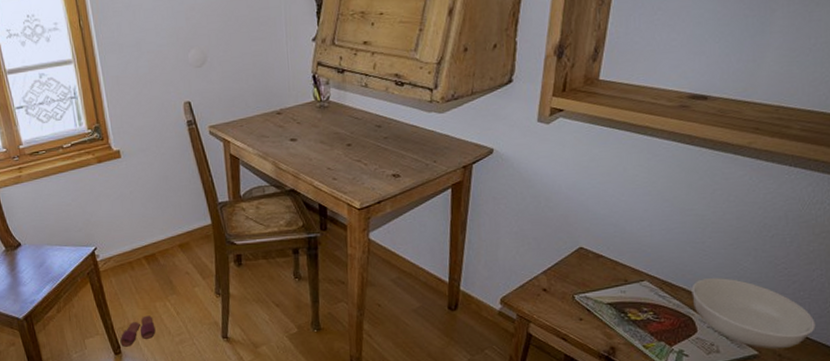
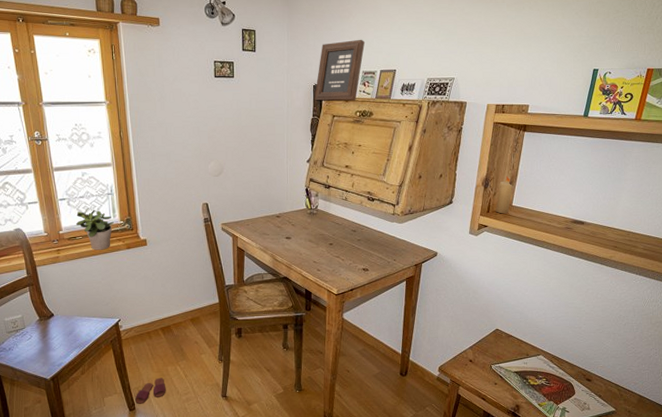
potted plant: none [37,116,80,166] -> present [75,208,114,250]
candle: none [574,40,599,93] -> present [495,176,513,214]
bowl: present [691,278,816,349] -> none [572,354,652,407]

